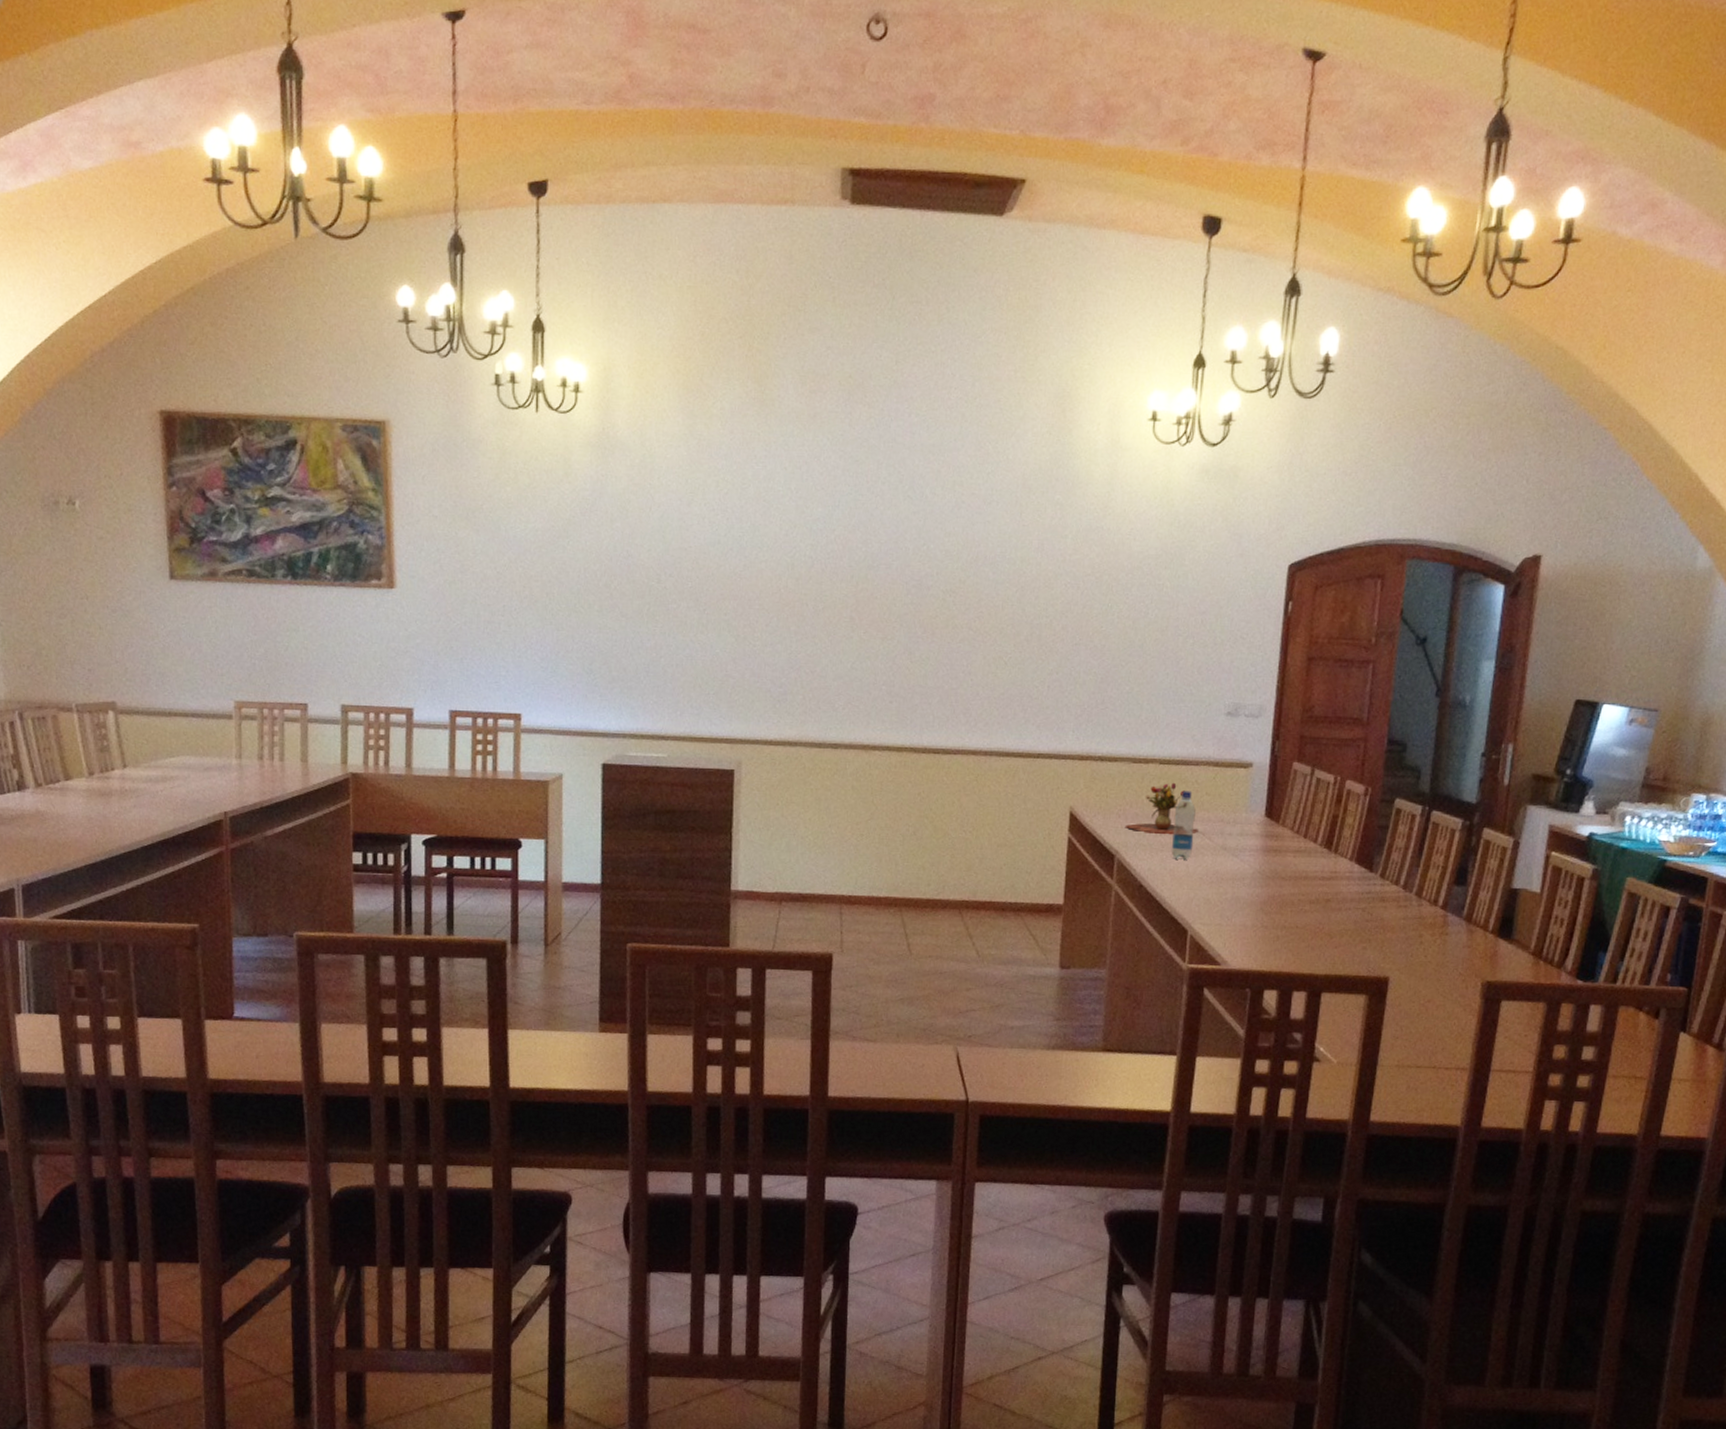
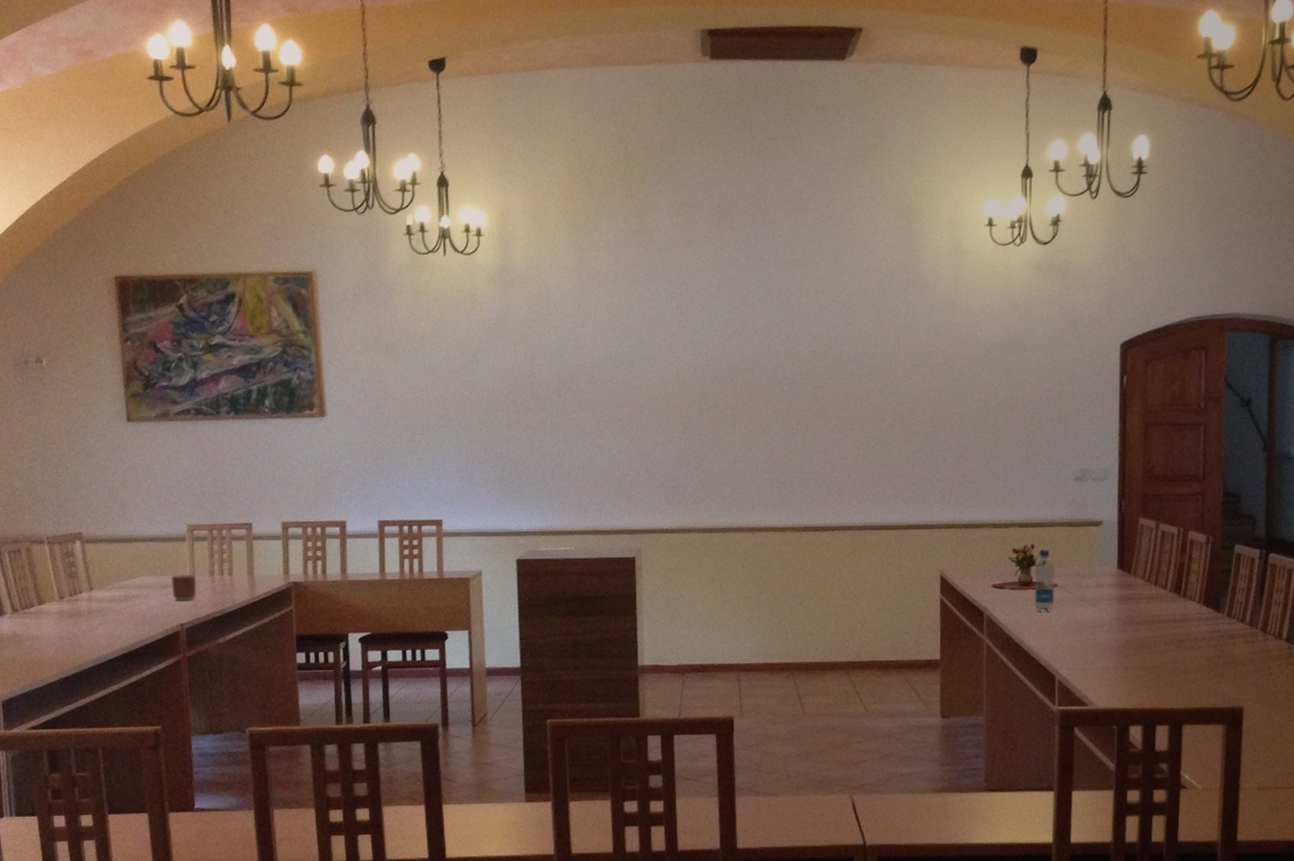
mug: none [215,756,243,787] -> present [172,574,197,601]

